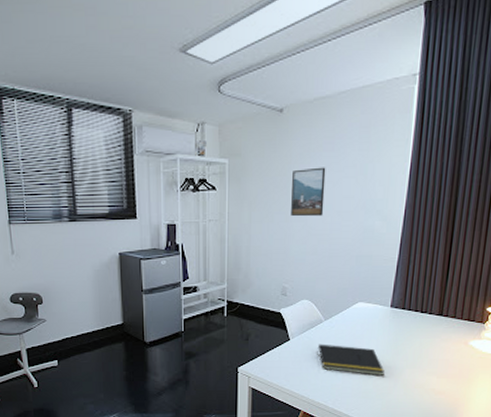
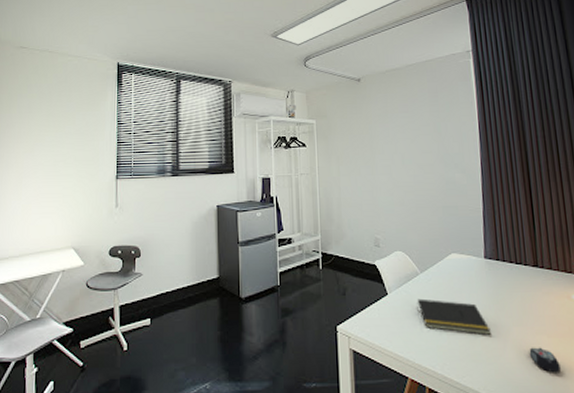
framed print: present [291,167,326,217] -> none [374,126,406,170]
computer mouse: none [416,386,443,407] -> present [529,347,561,373]

